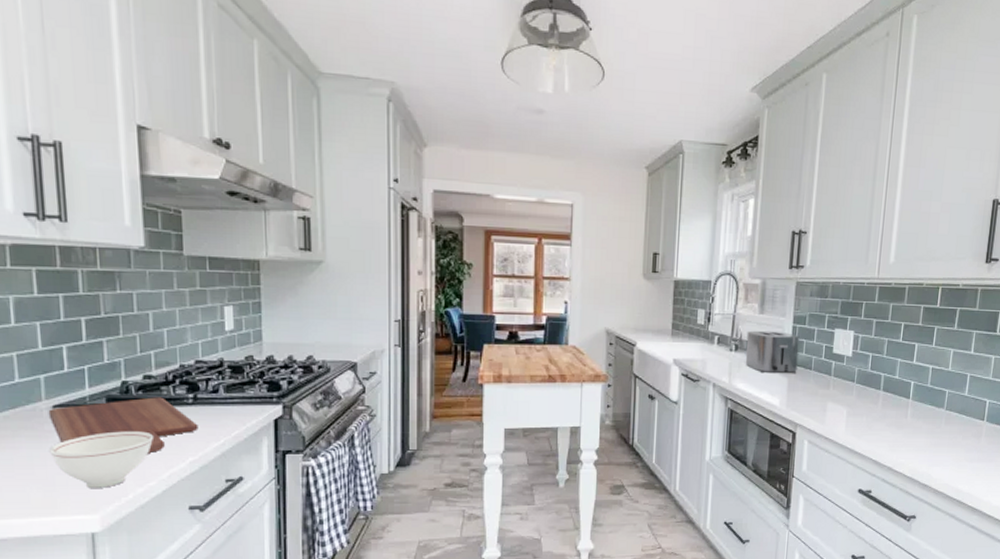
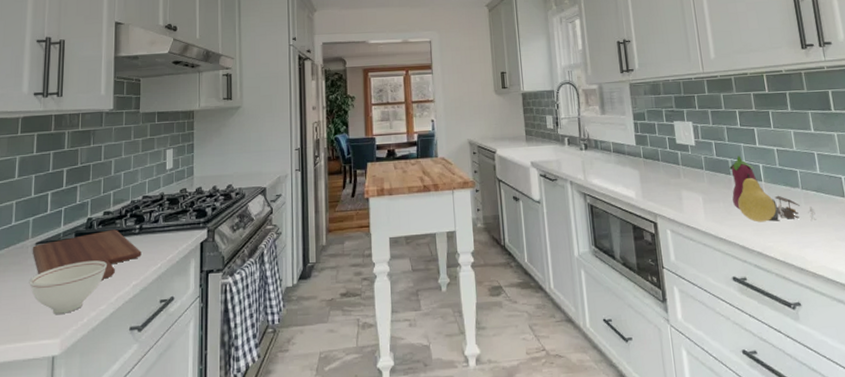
toaster: present [745,330,800,374] -> none [593,128,646,168]
fruit: none [875,371,953,442] -> present [729,156,816,223]

